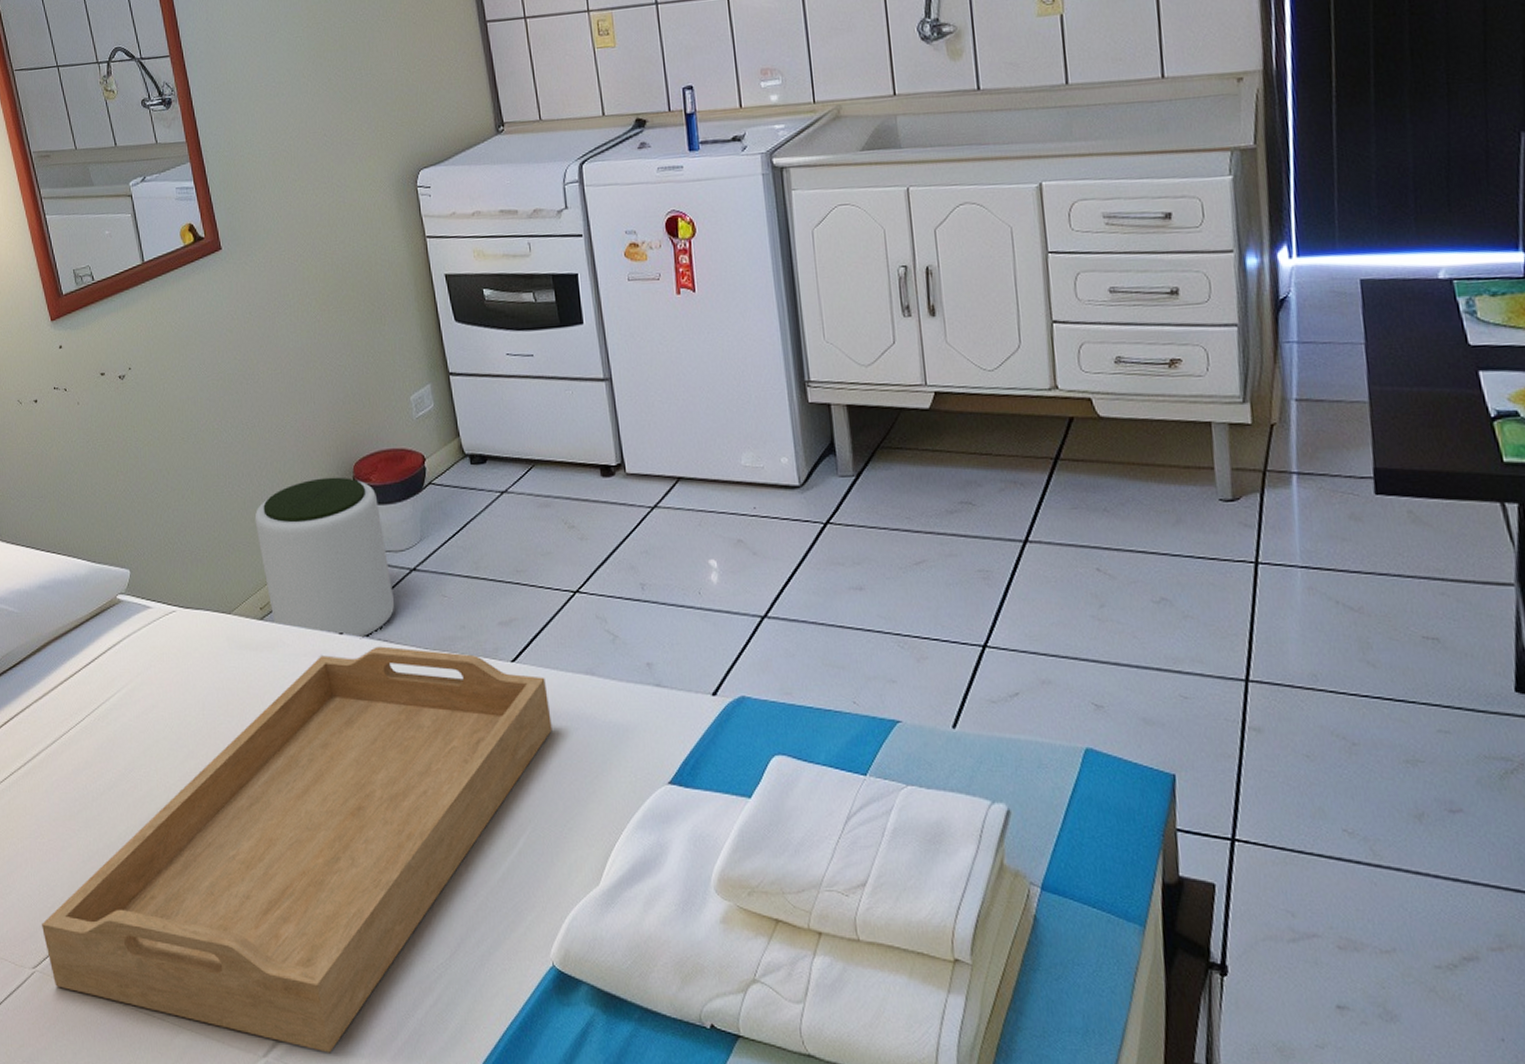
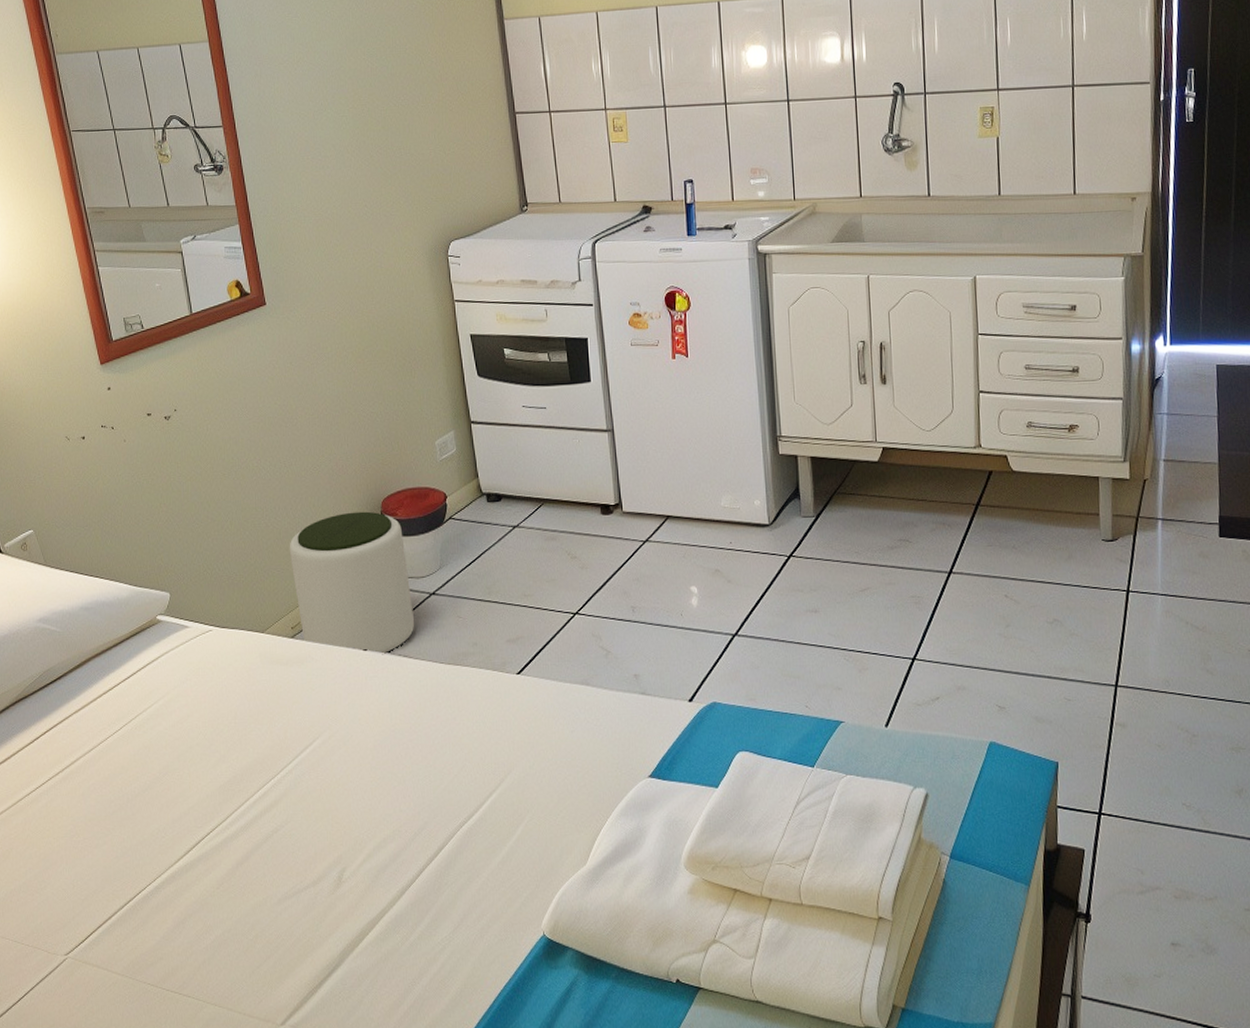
serving tray: present [42,646,552,1053] -> none [75,661,551,1019]

